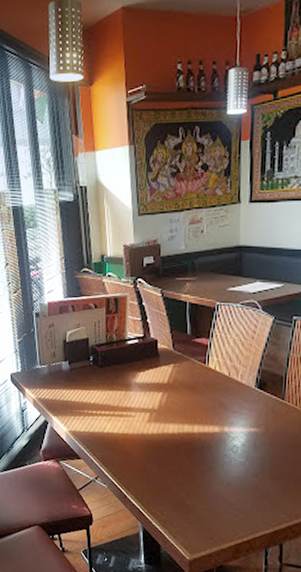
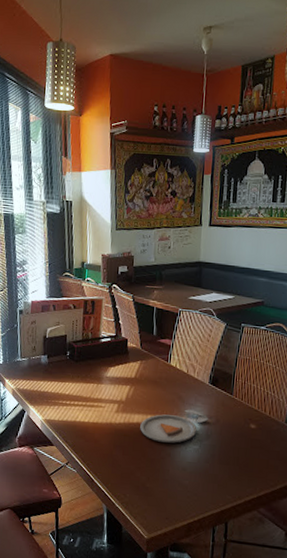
dinner plate: none [176,417,257,456] -> present [140,409,209,443]

